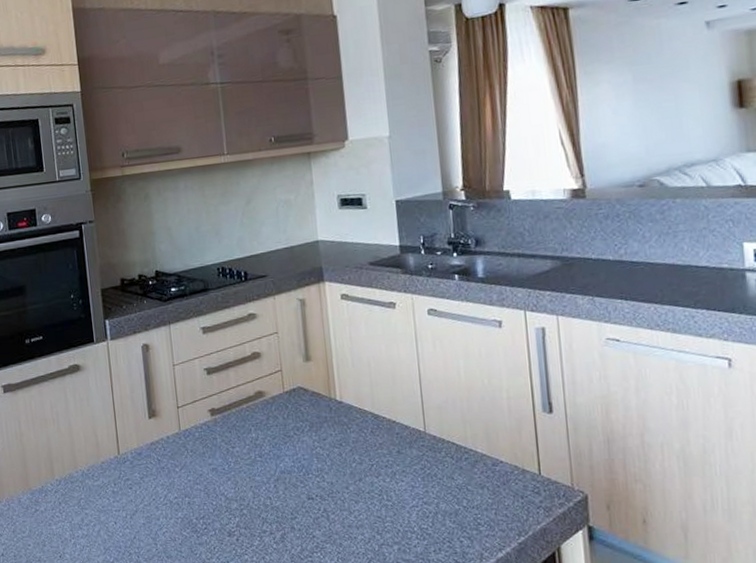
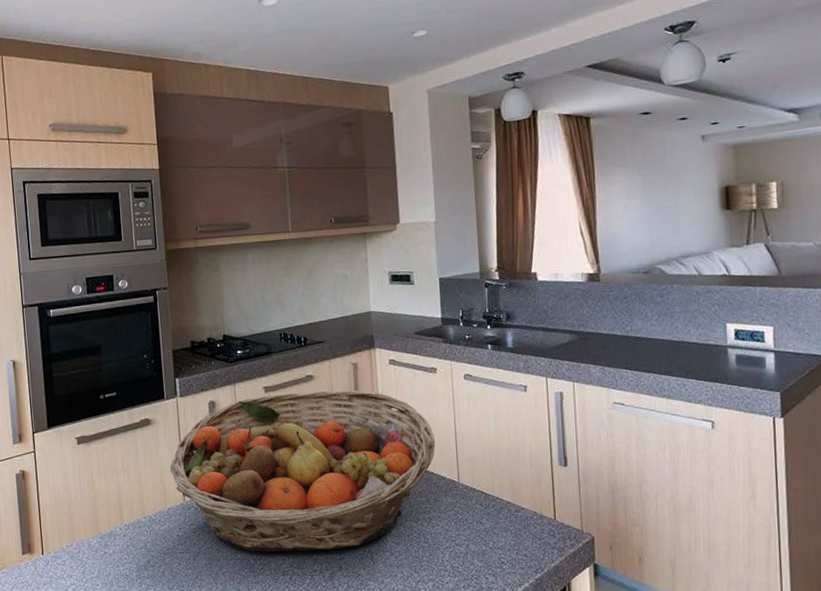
fruit basket: none [102,329,397,510] -> present [169,390,436,552]

